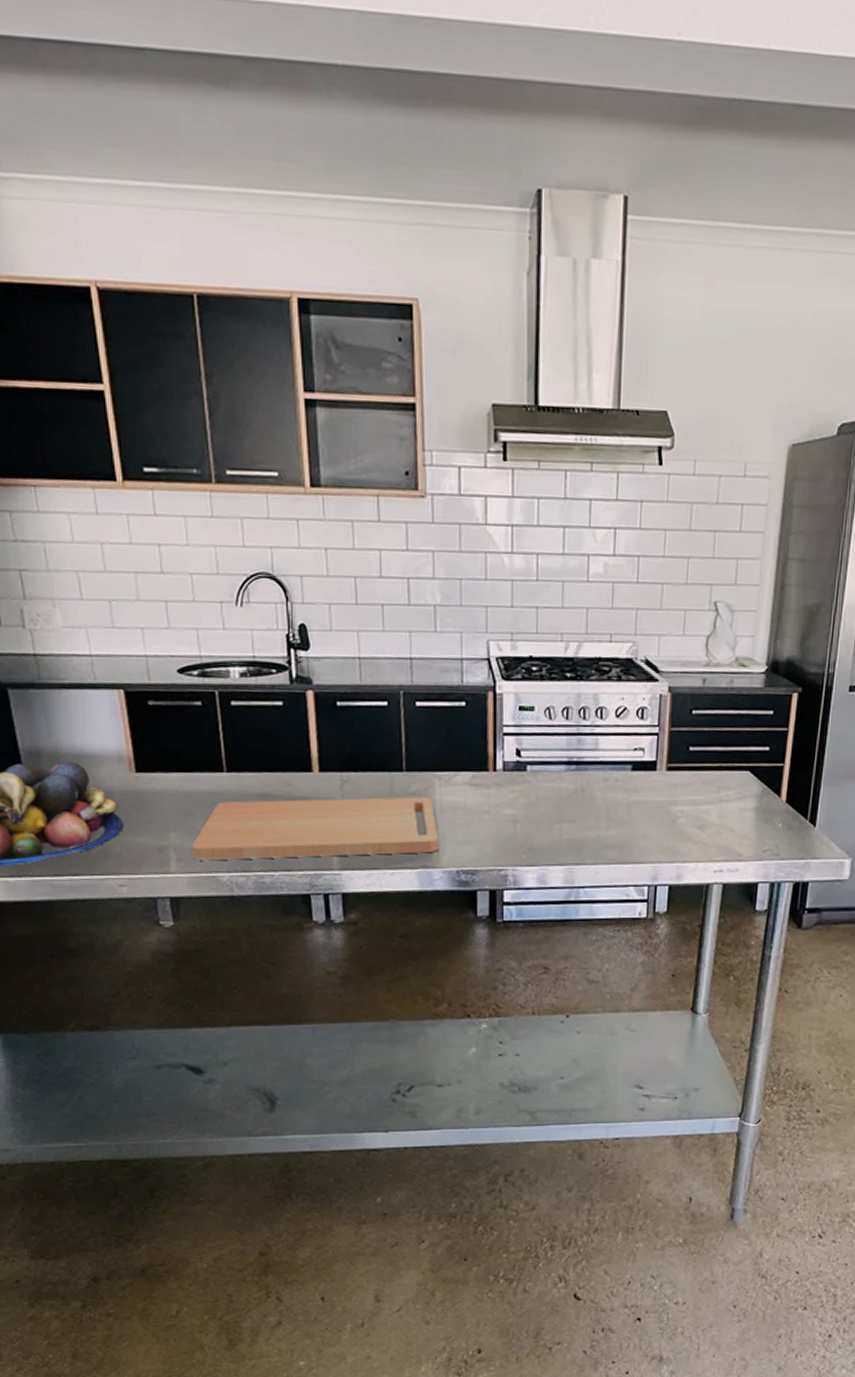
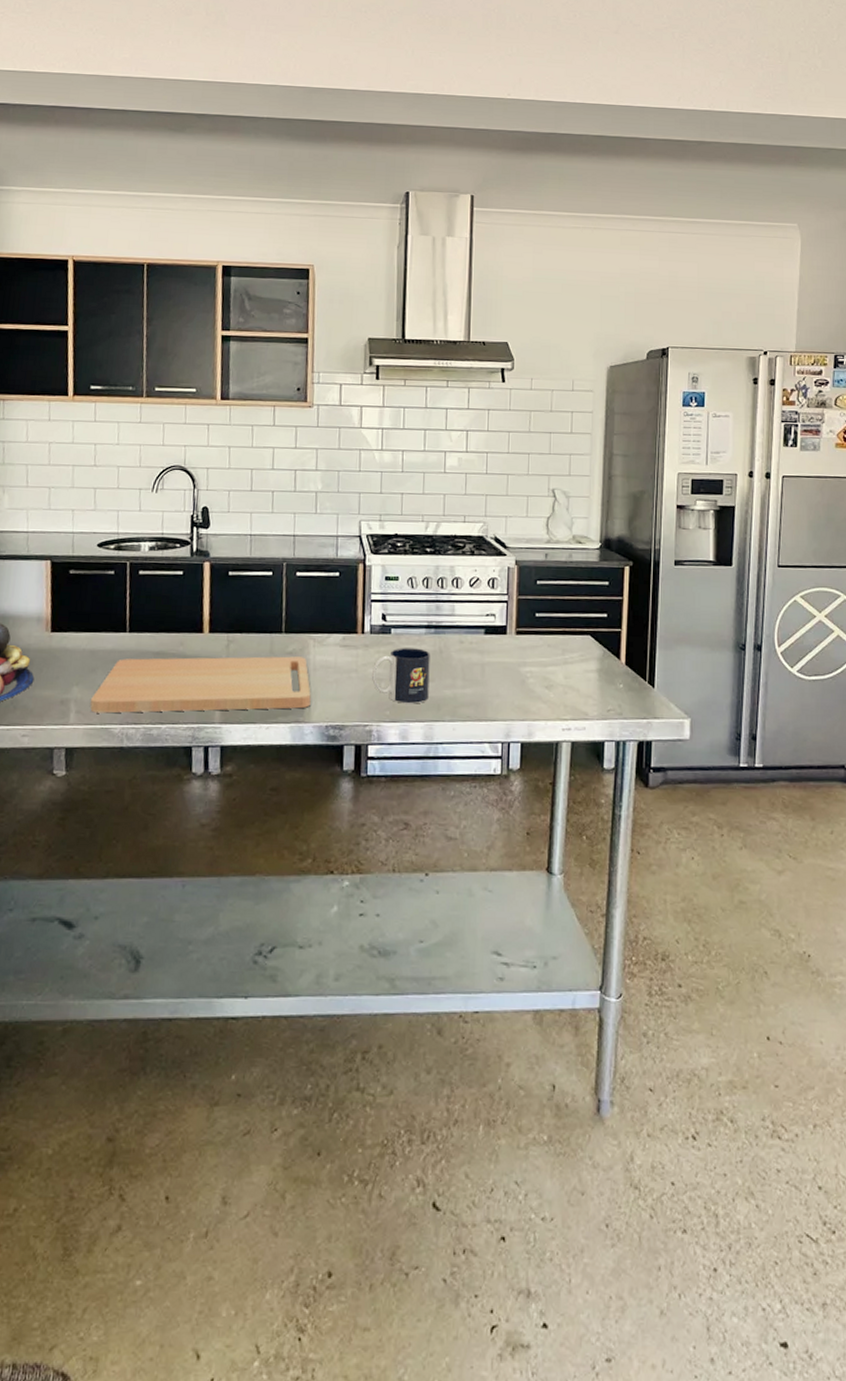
mug: none [505,786,571,847] -> present [371,648,430,704]

